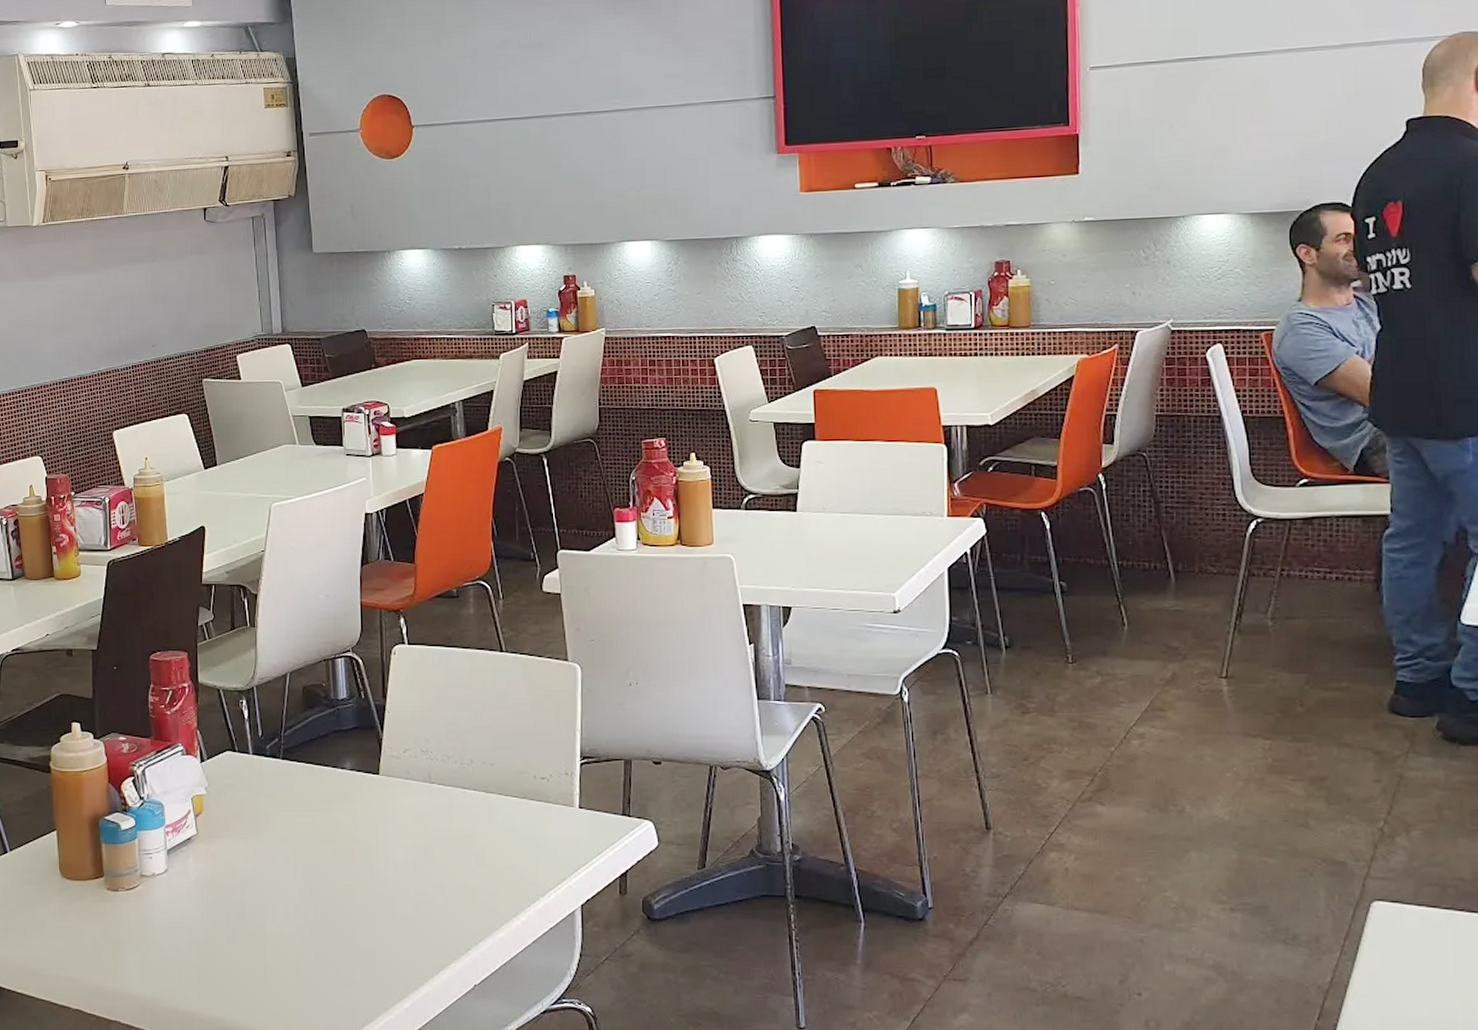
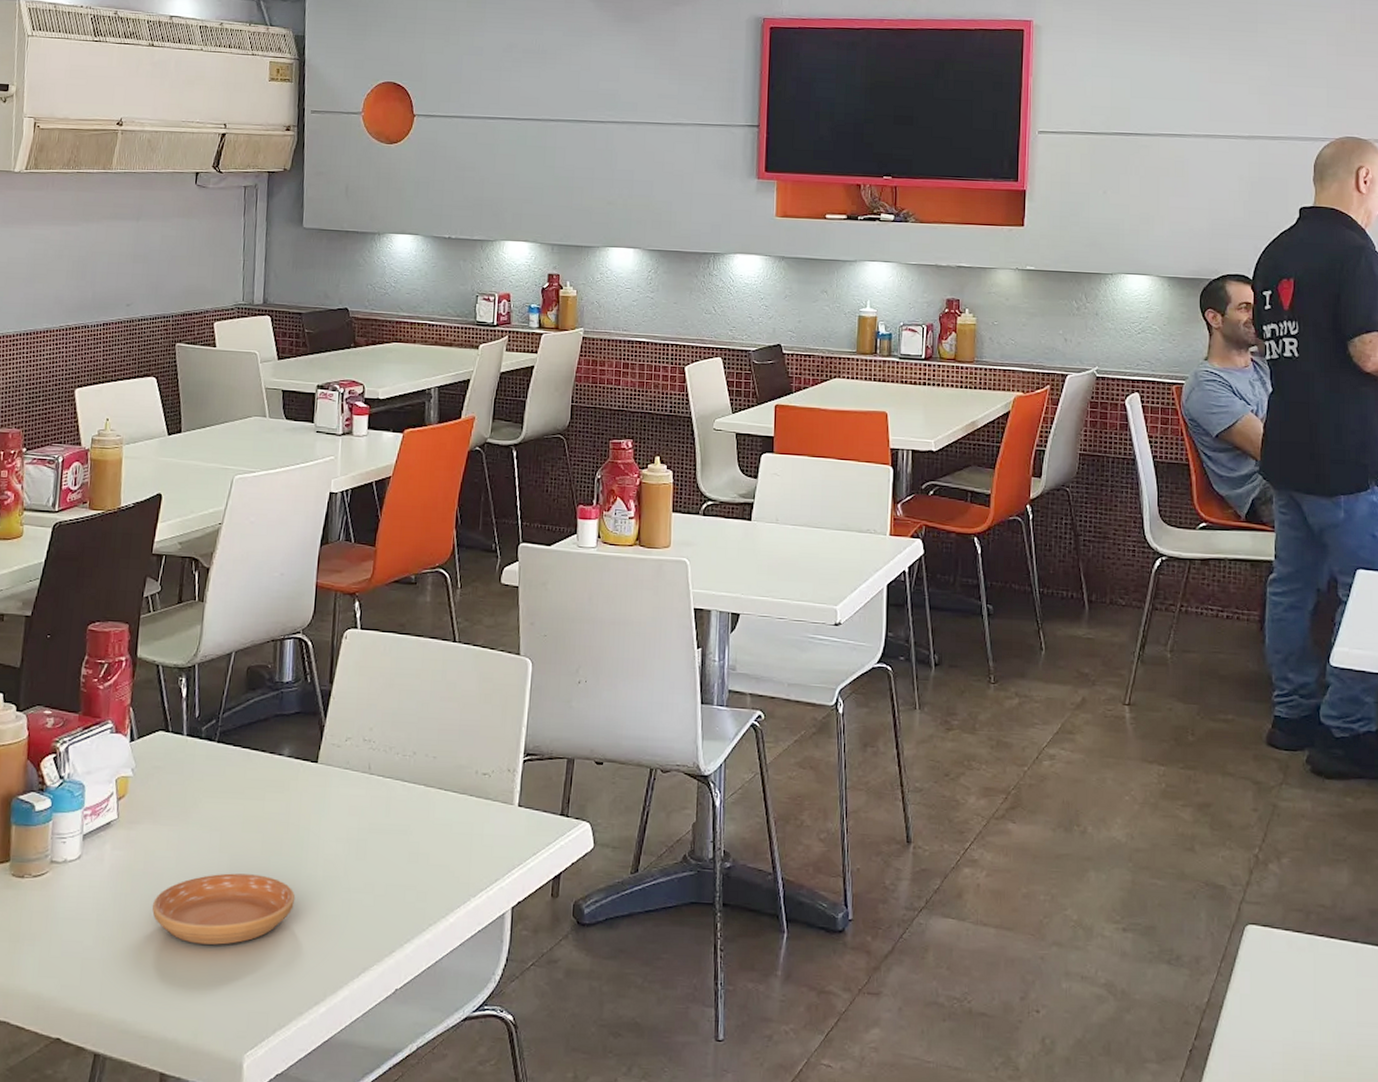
saucer: none [238,881,371,948] -> present [152,873,296,945]

